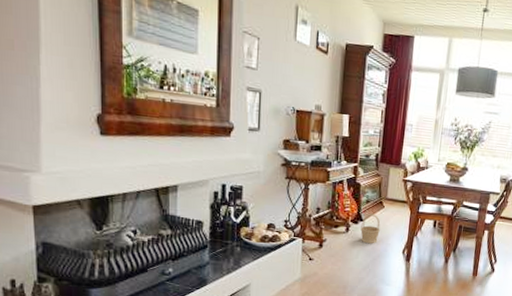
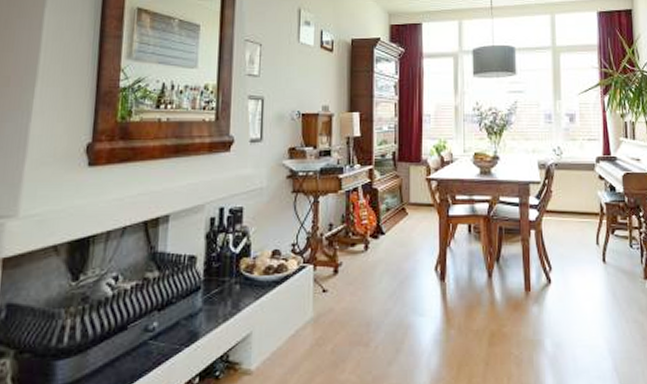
basket: present [361,213,381,244] -> none [382,223,405,263]

